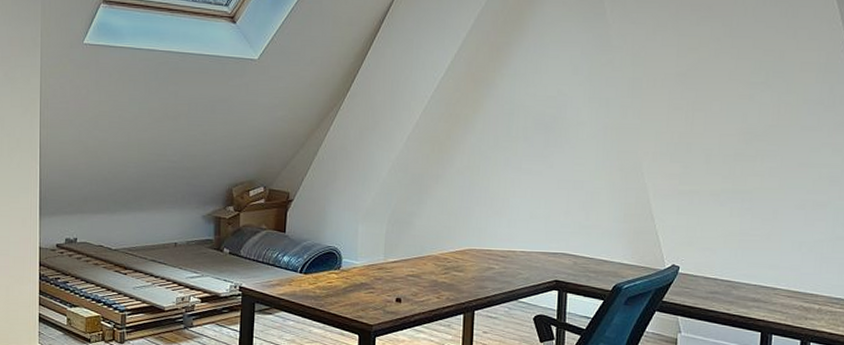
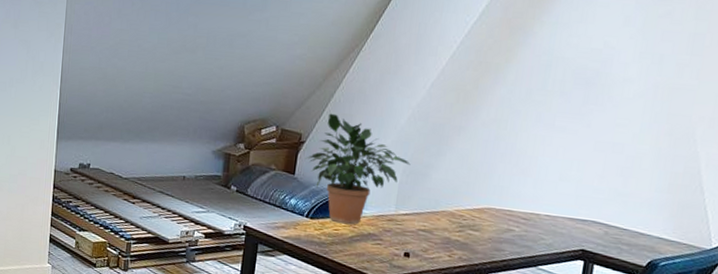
potted plant: none [295,171,395,277] -> present [306,113,411,225]

